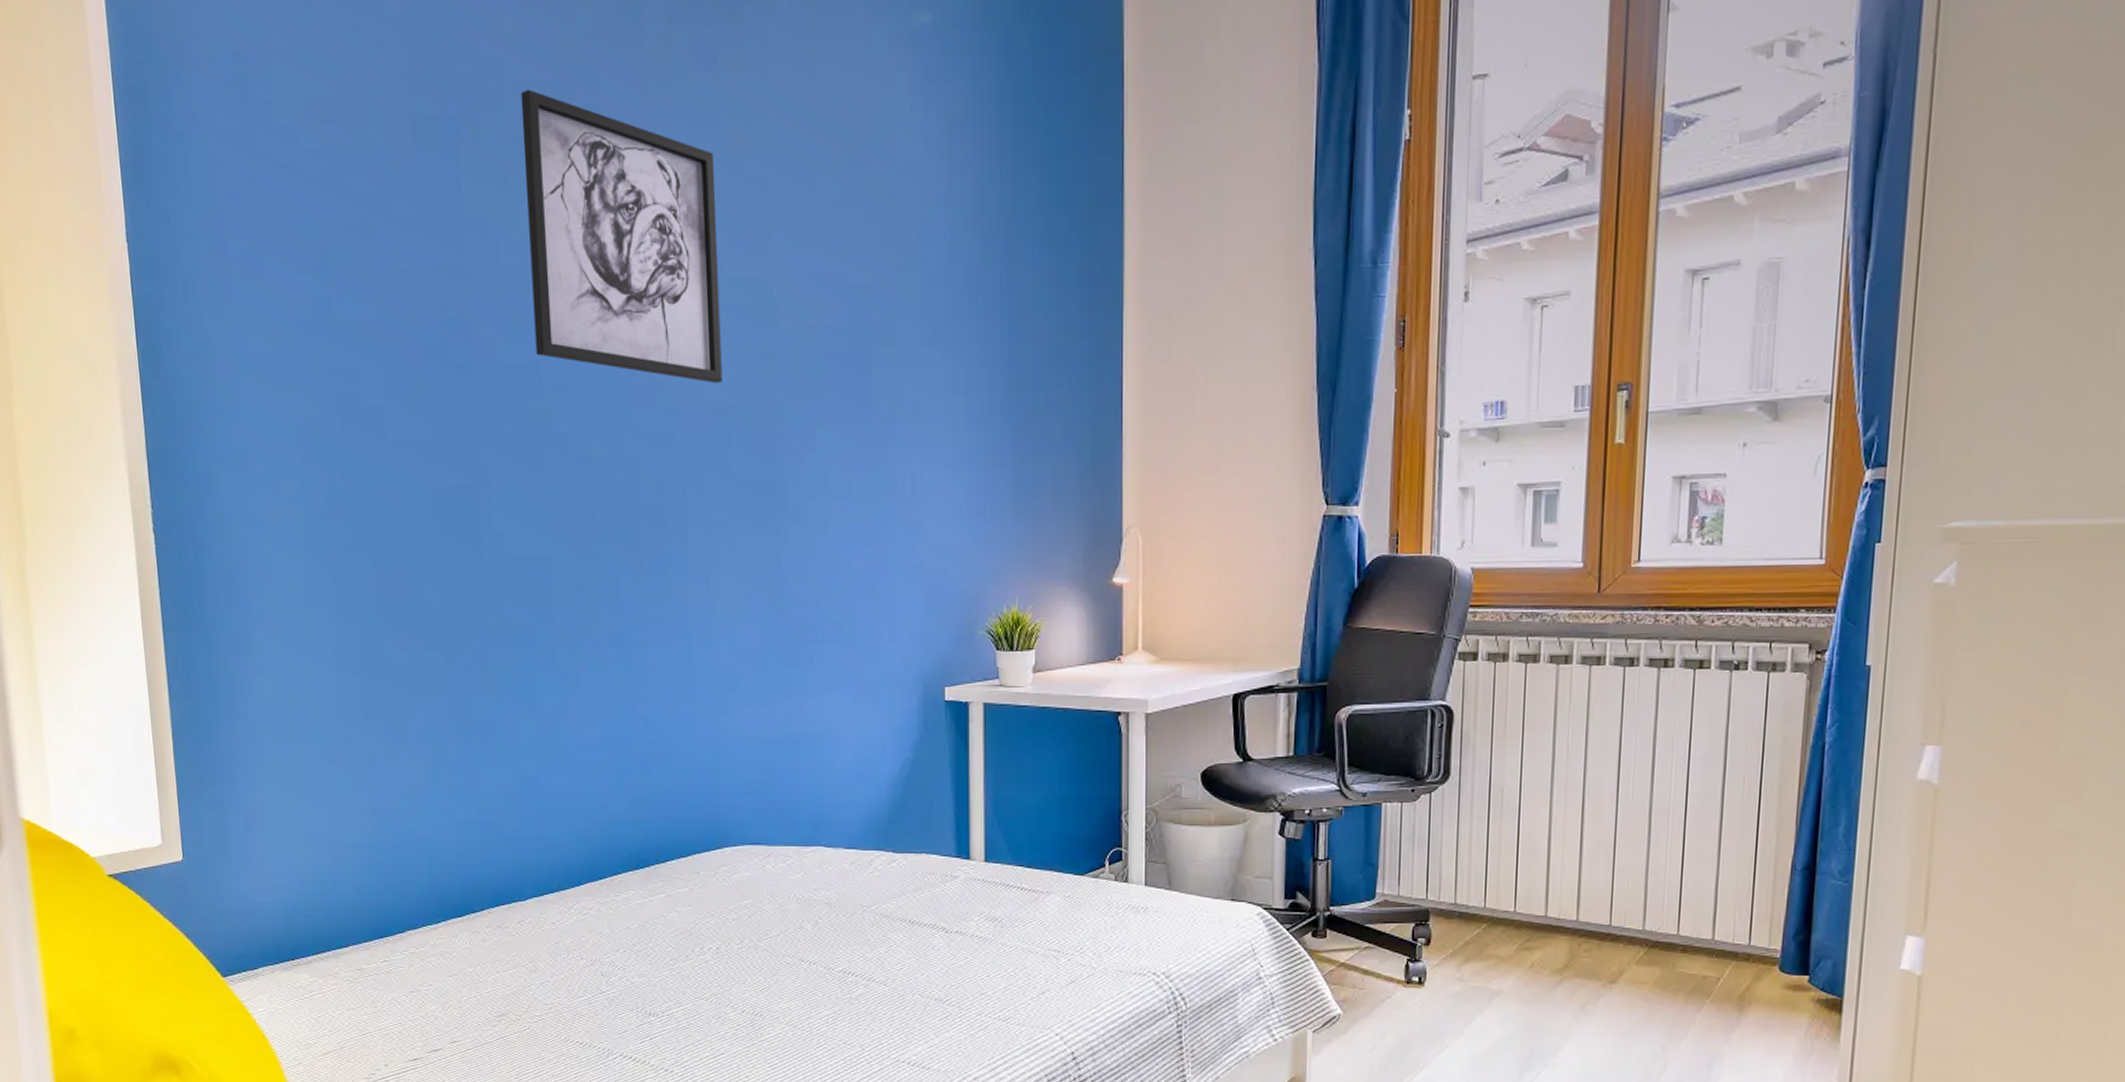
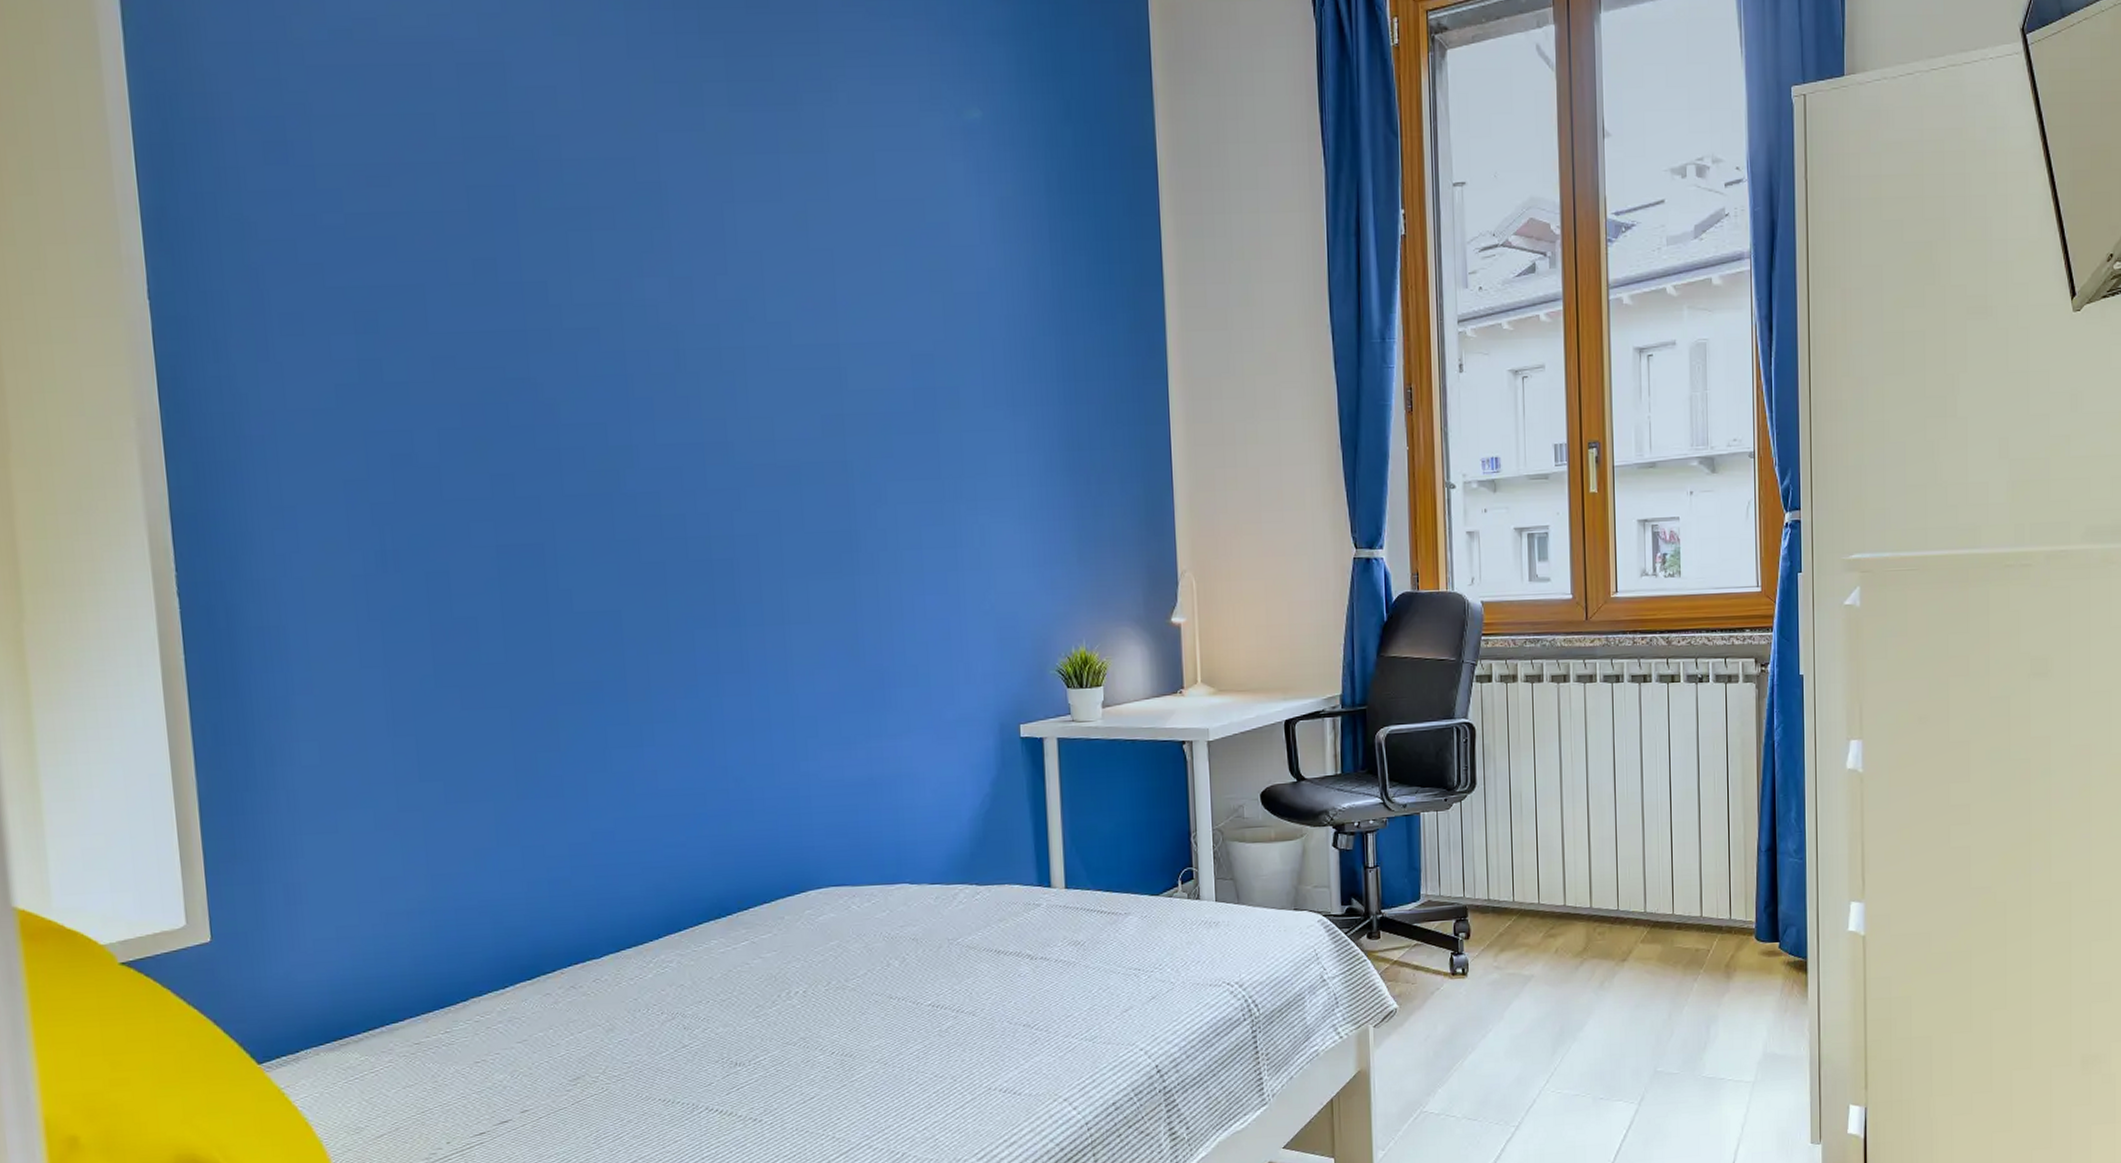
wall art: present [520,89,723,383] -> none [581,163,793,442]

